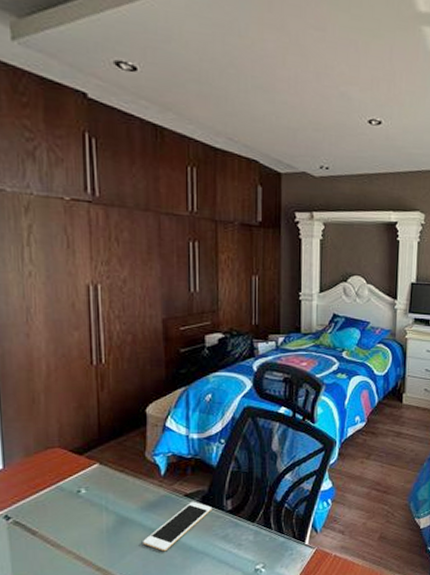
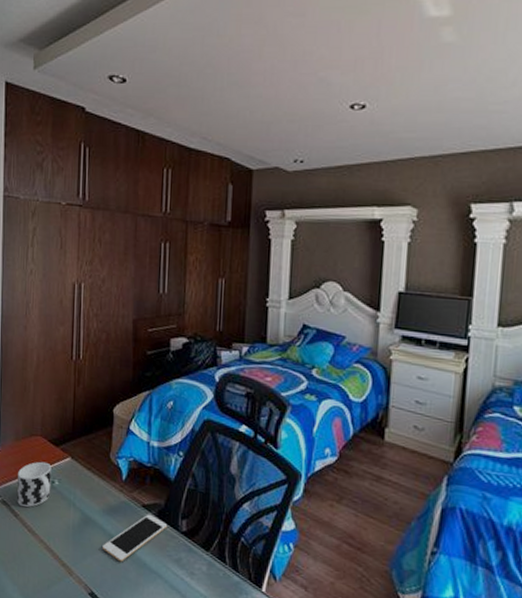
cup: none [32,473,77,522] -> present [17,461,52,507]

